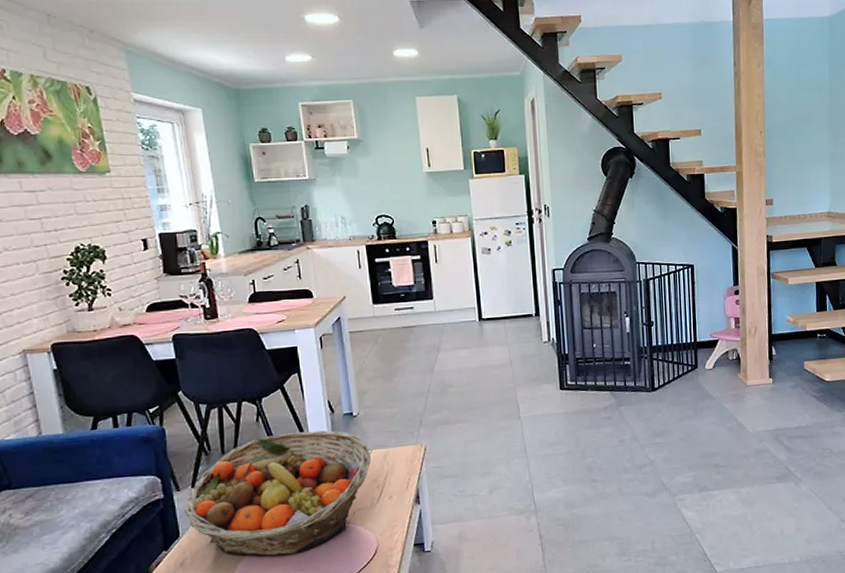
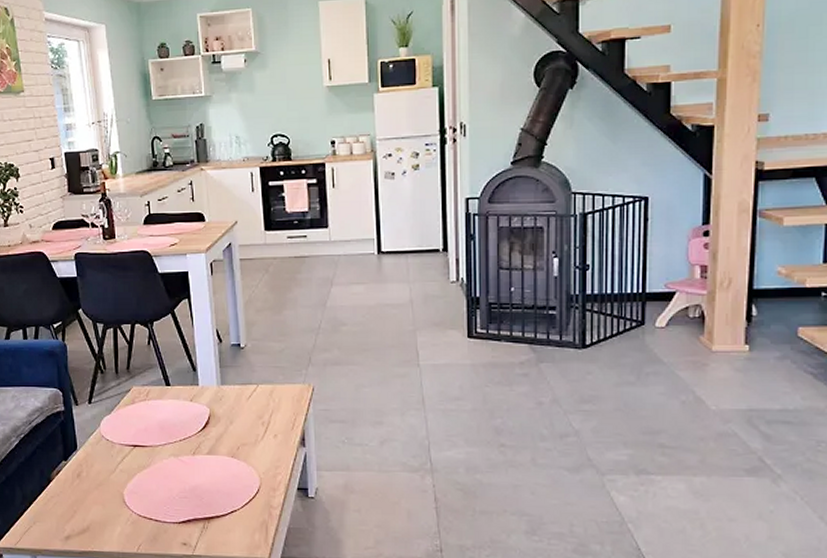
fruit basket: present [184,430,371,557] -> none [82,358,256,481]

